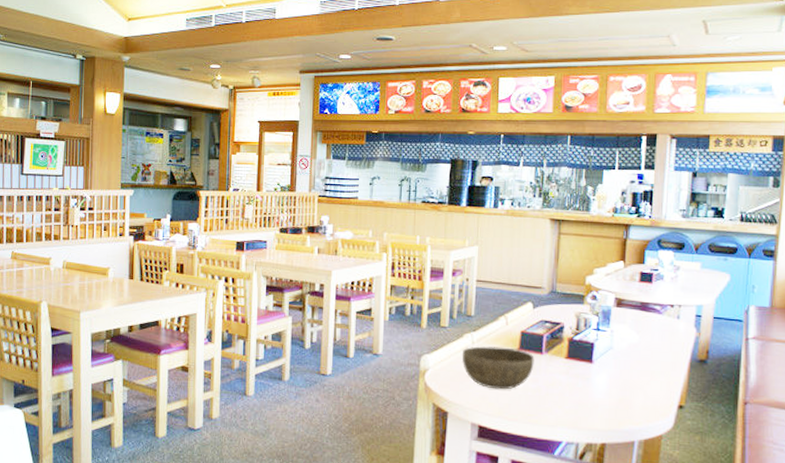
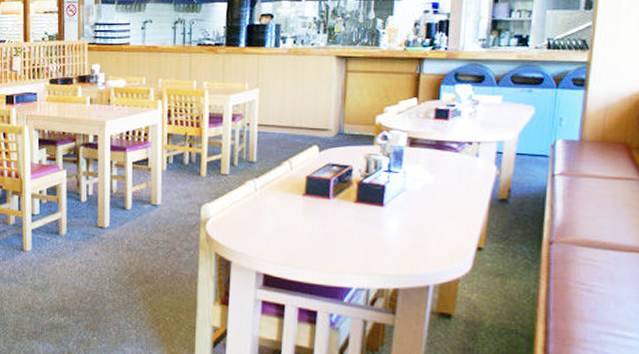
bowl: present [461,346,534,390] -> none [244,193,321,237]

